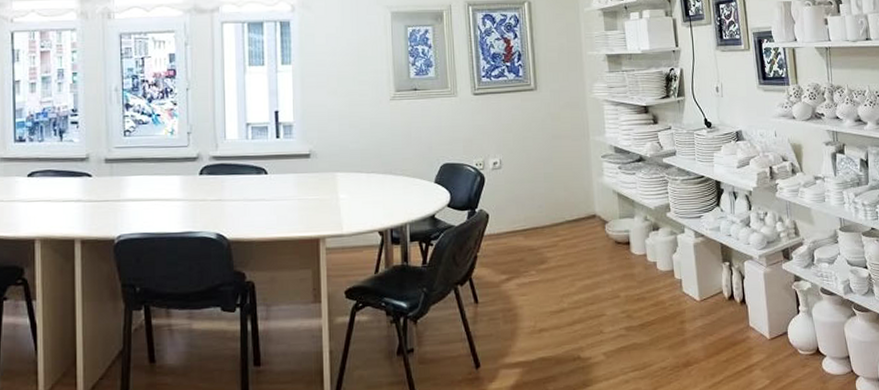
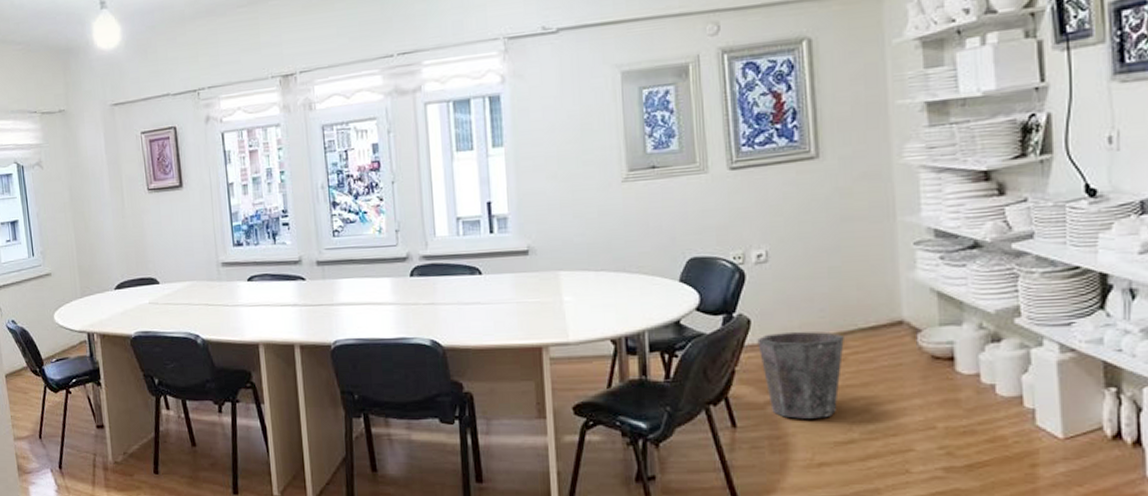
waste bin: none [494,223,556,294] -> present [757,331,844,419]

